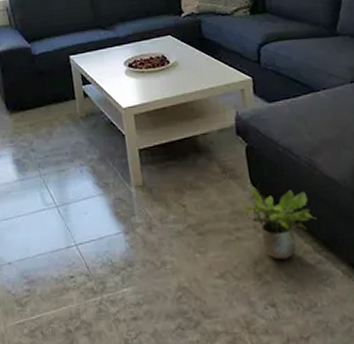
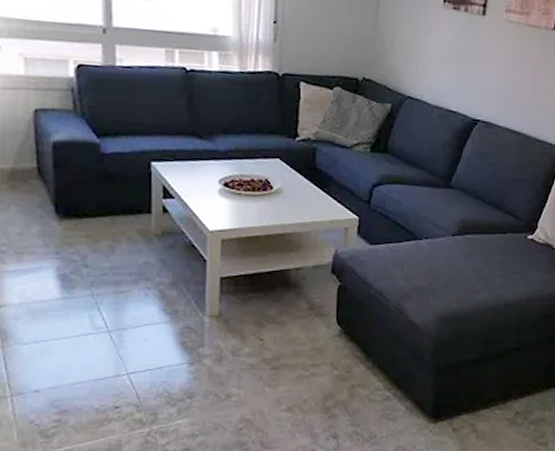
potted plant: present [241,184,317,260] -> none [322,322,394,396]

